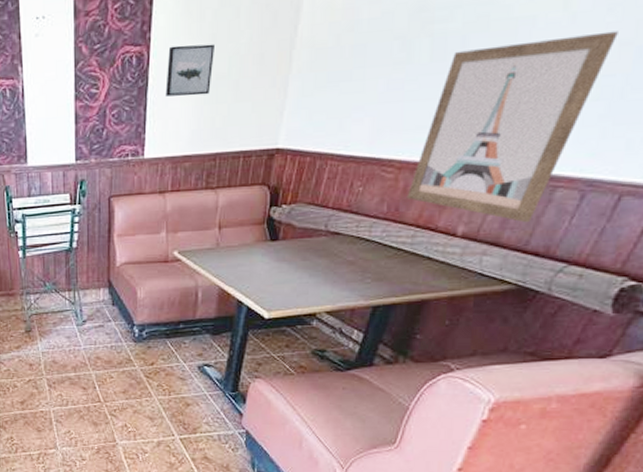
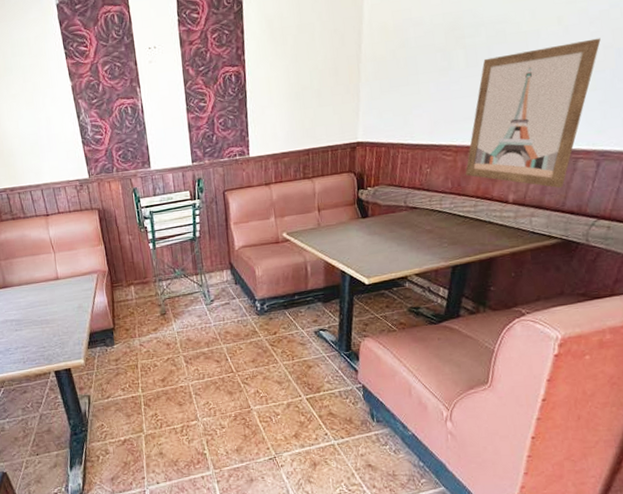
wall art: present [165,44,214,97] -> none [260,62,298,106]

